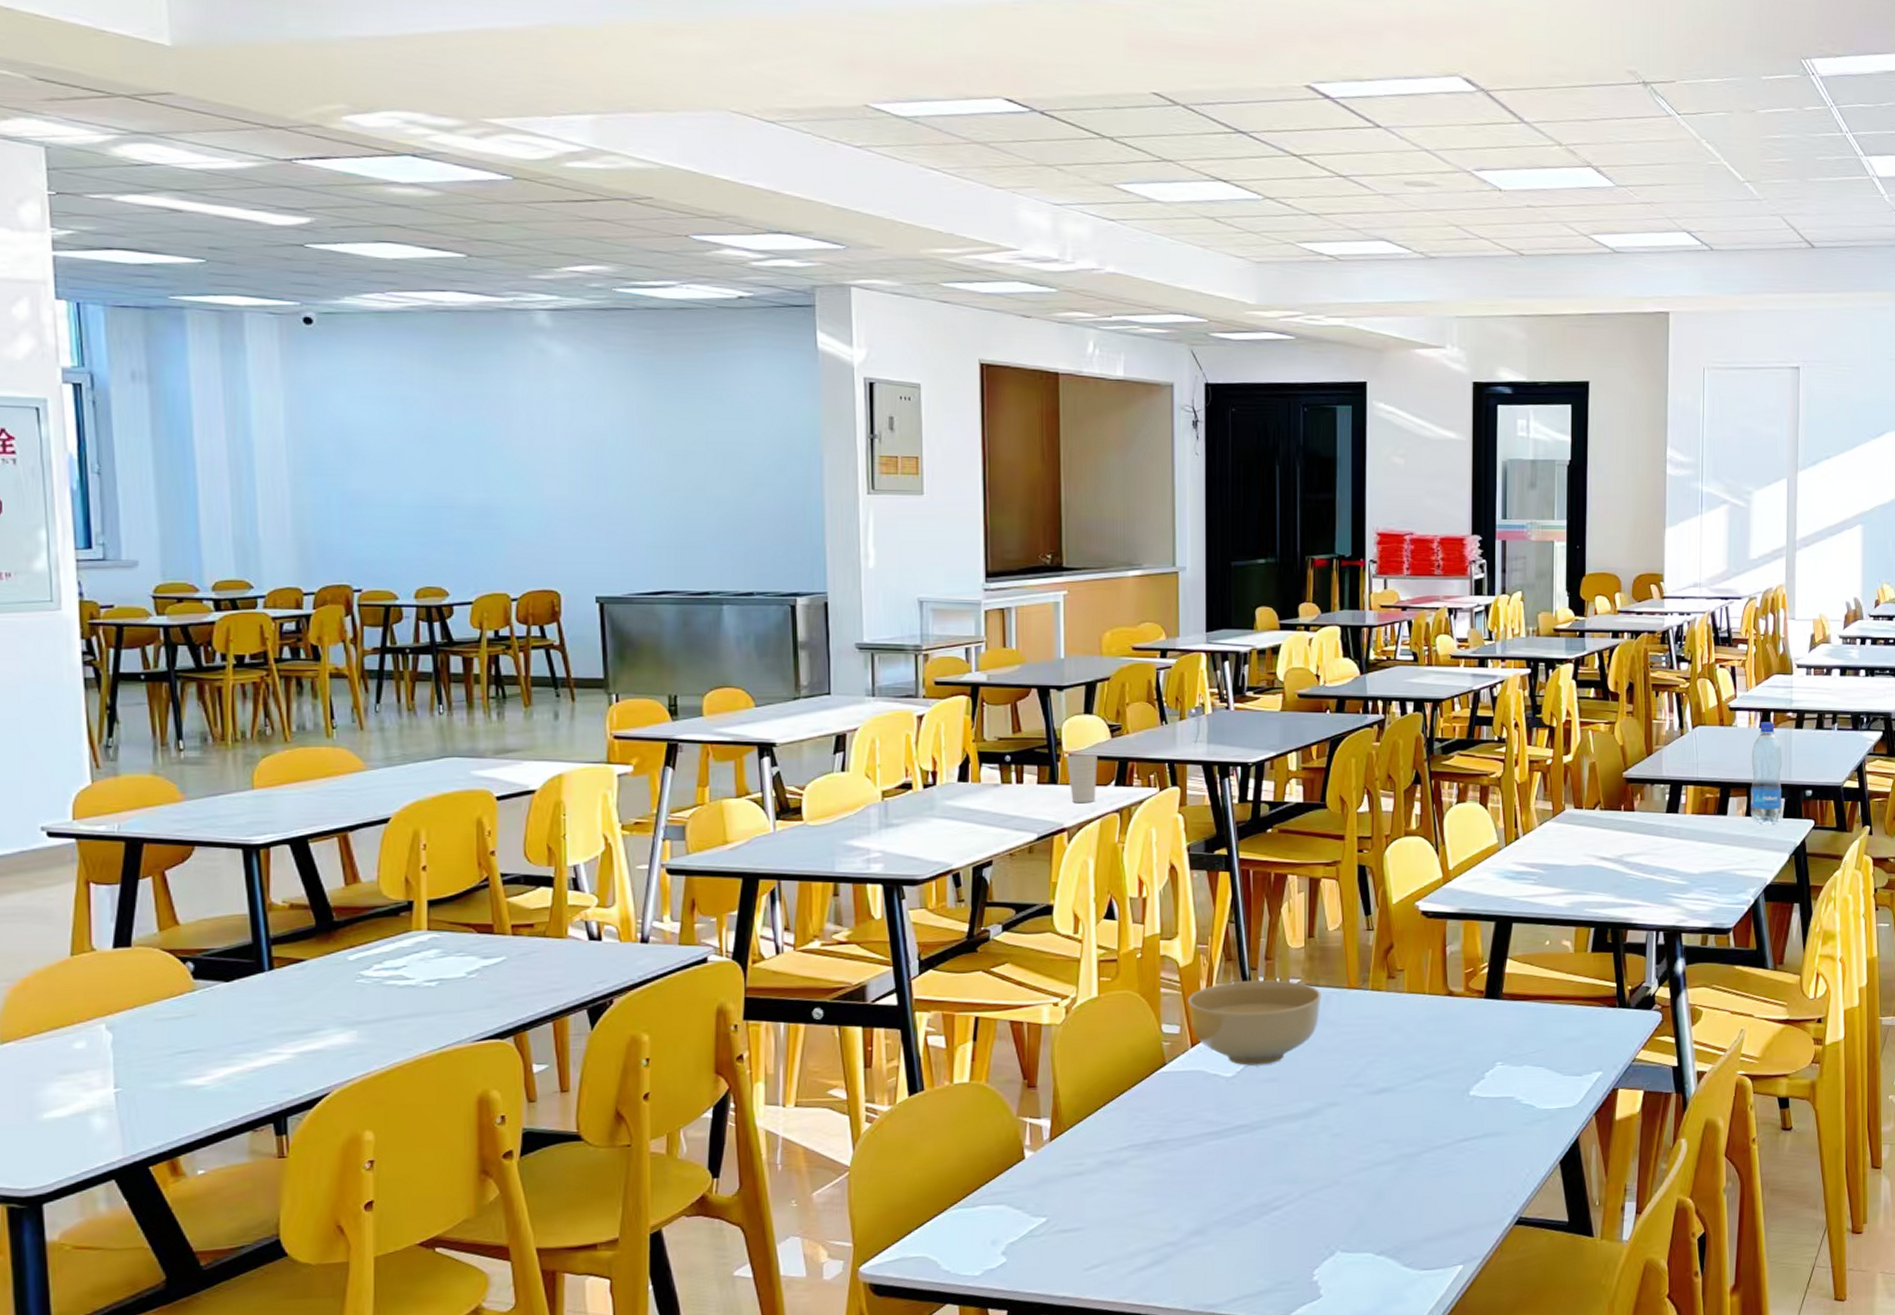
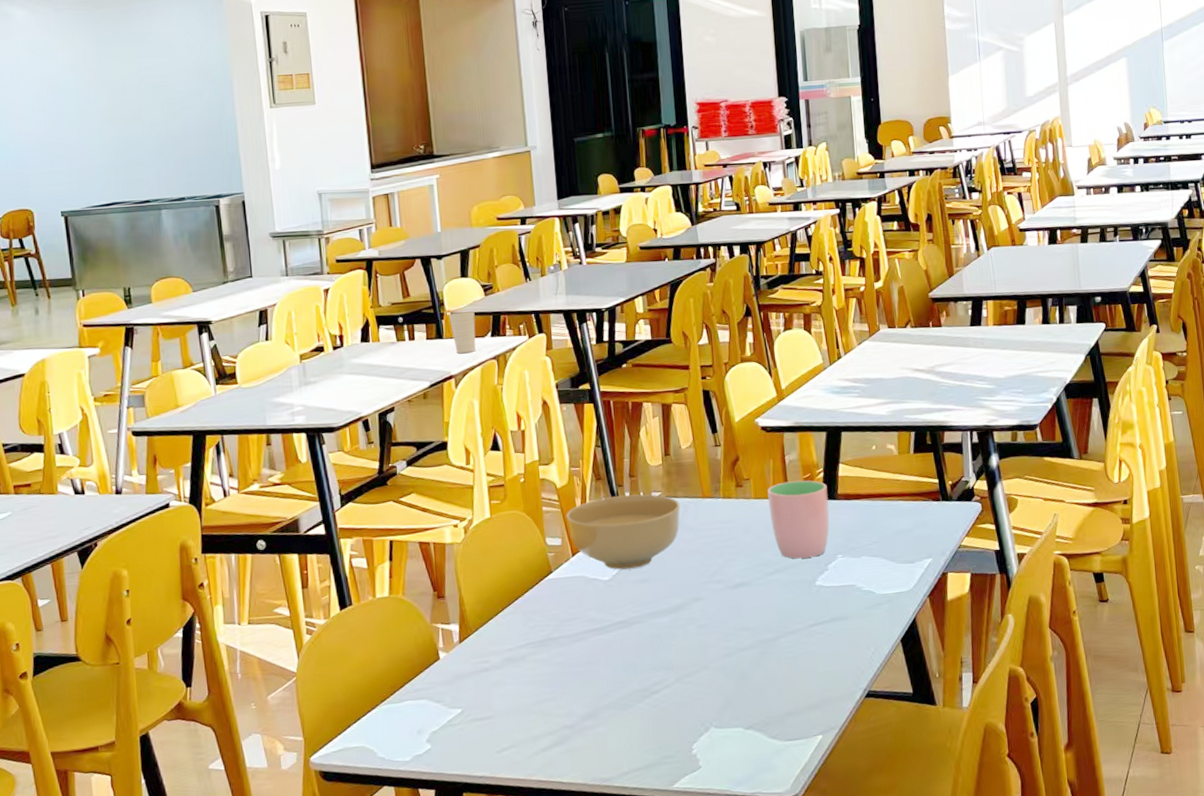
cup: none [1423,975,1491,1064] -> present [767,480,830,559]
bottle: present [1751,722,1783,824] -> none [1042,239,1074,330]

